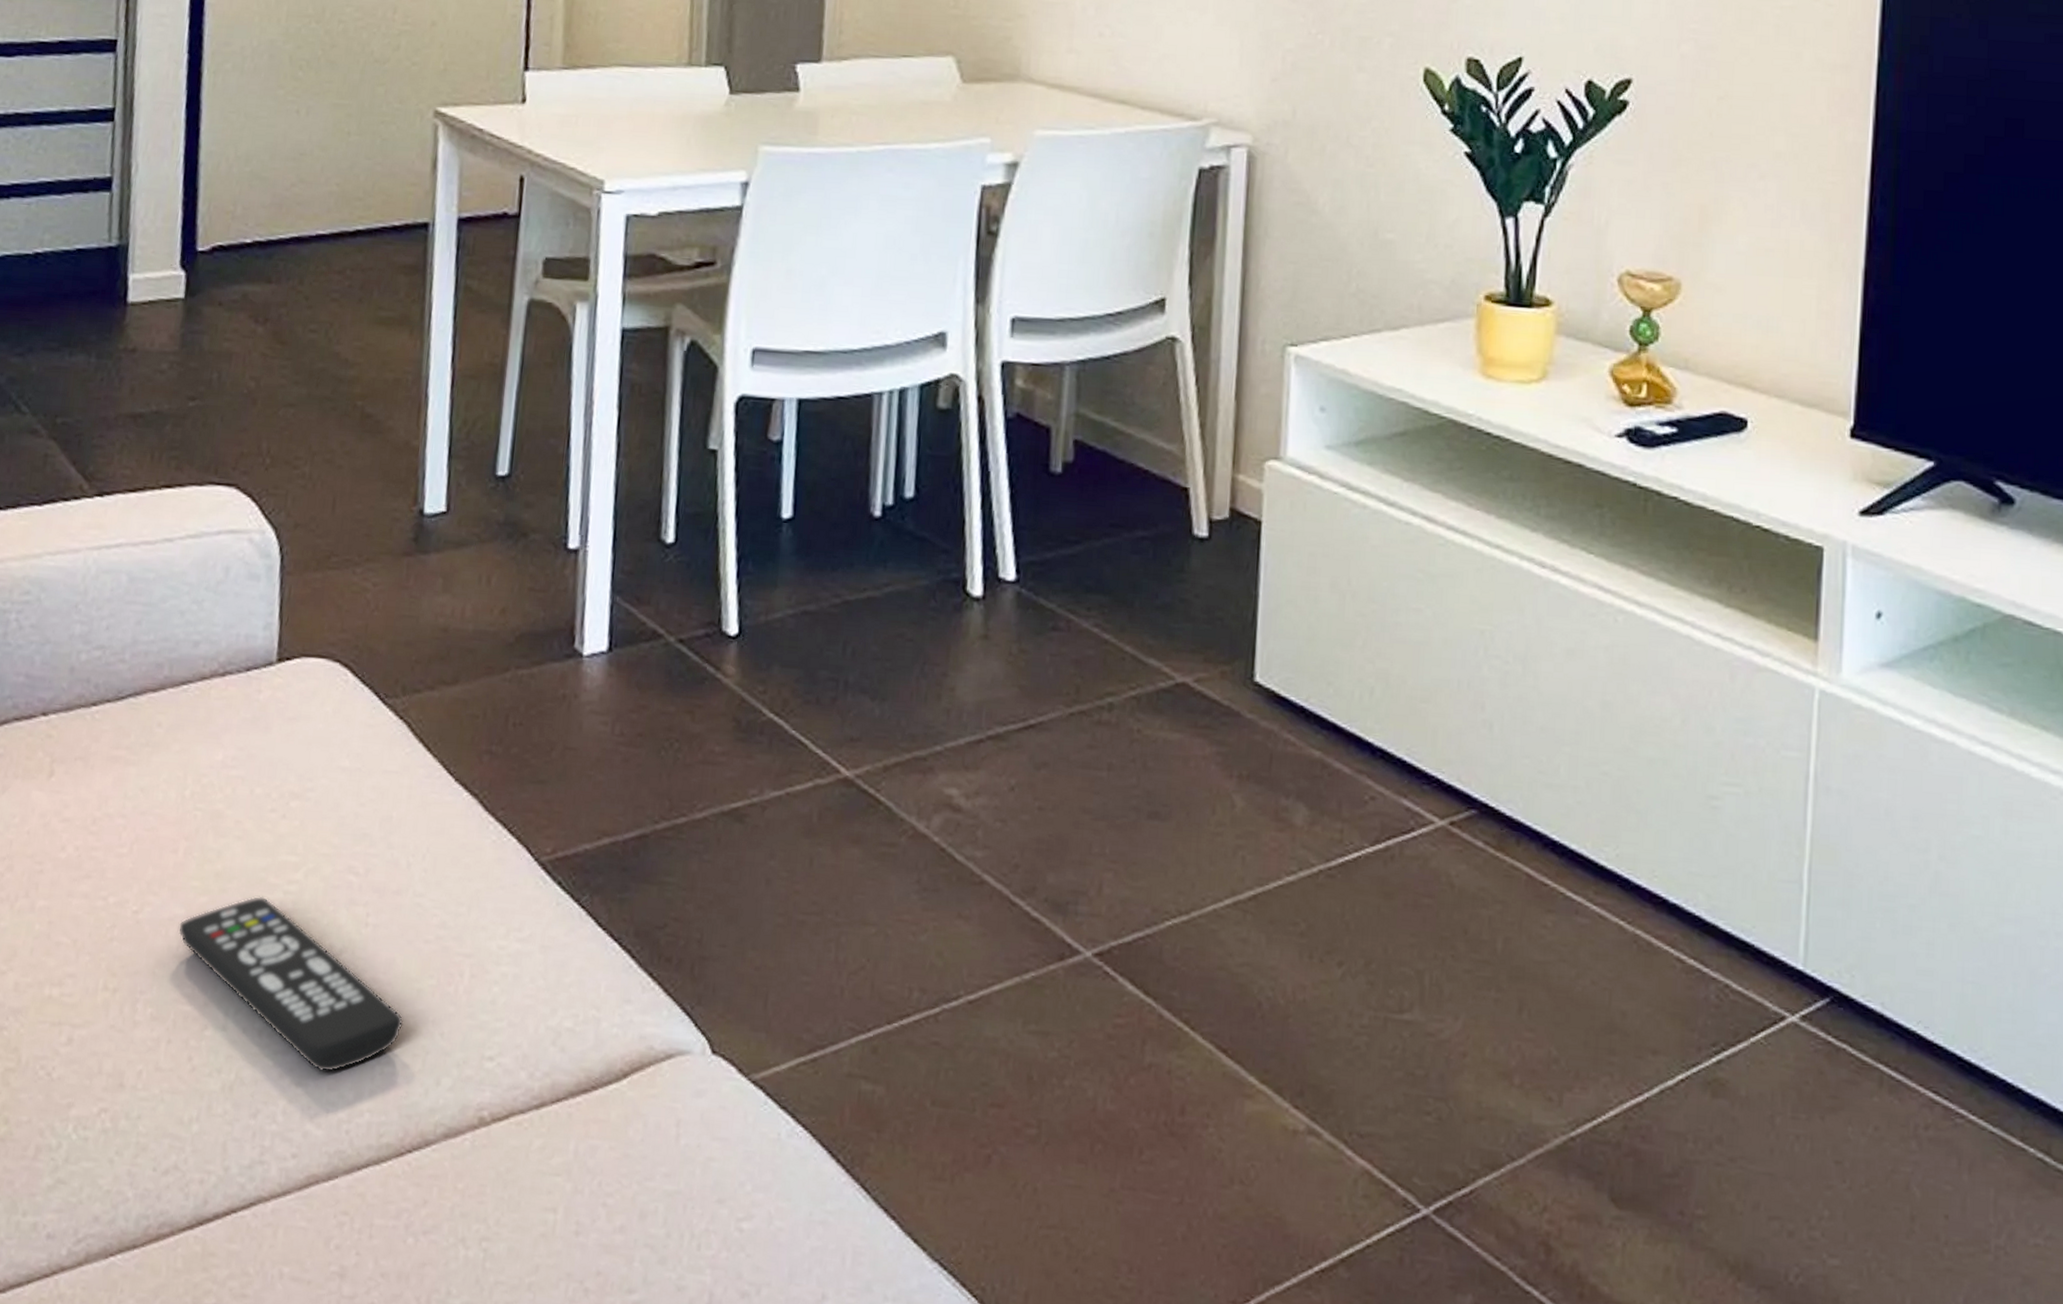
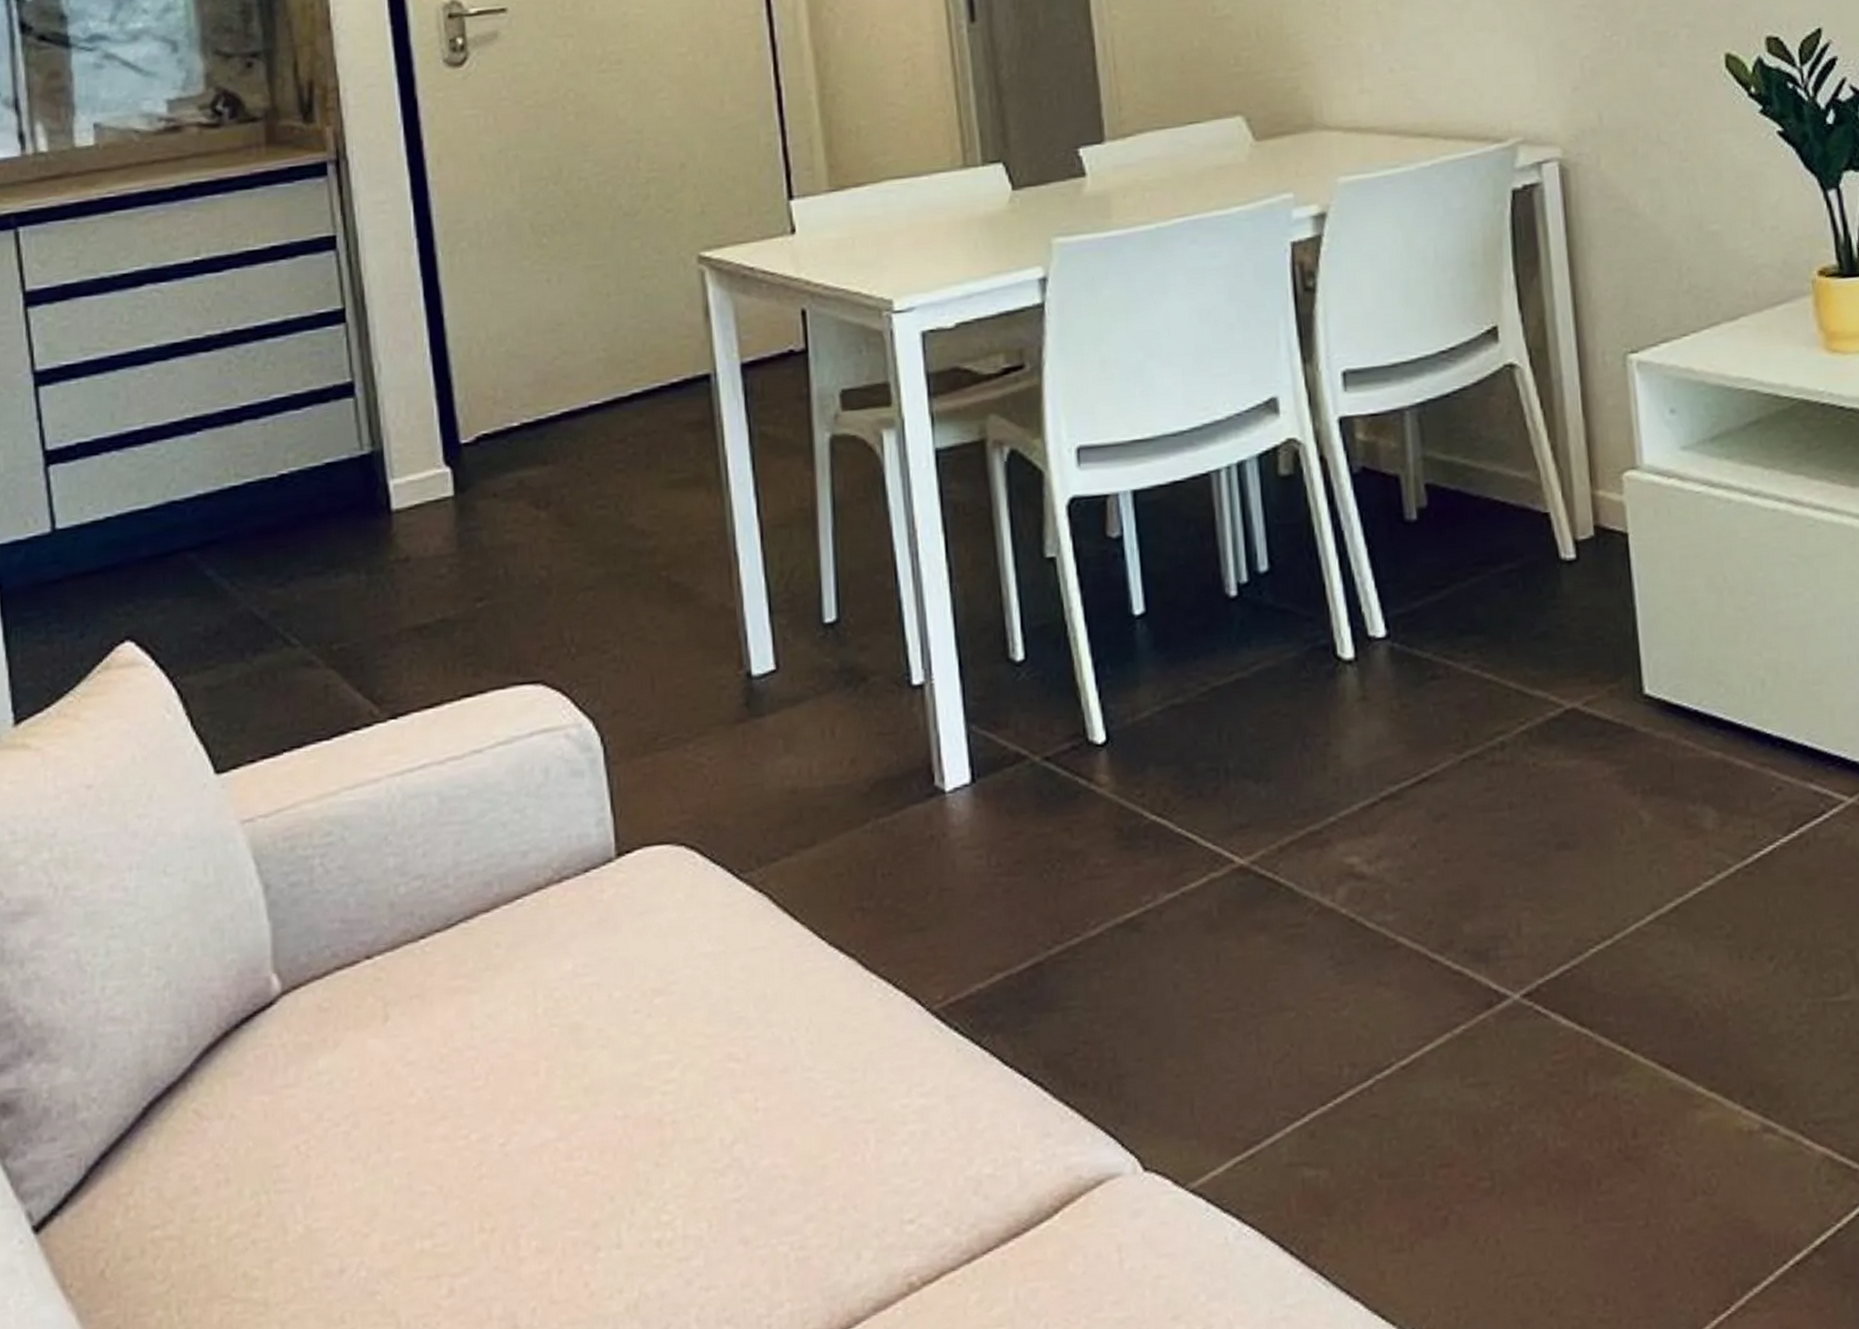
remote control: present [178,896,404,1073] -> none [551,1102,812,1271]

